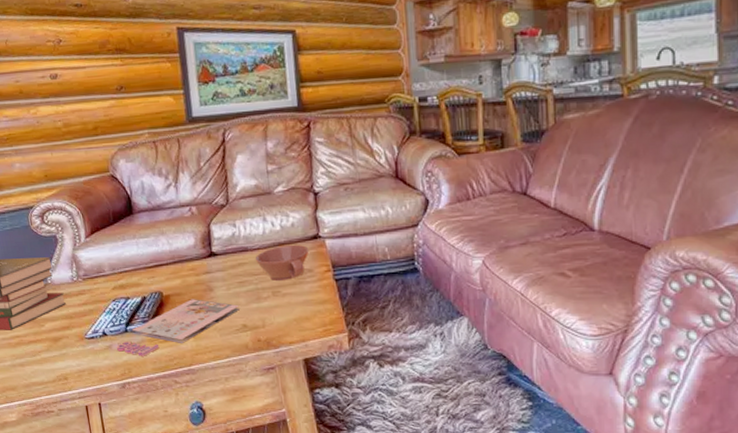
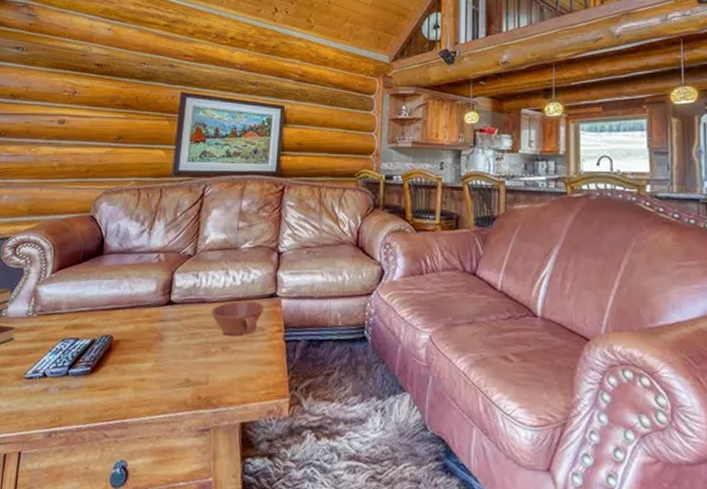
magazine: present [117,299,240,356] -> none [53,346,186,404]

